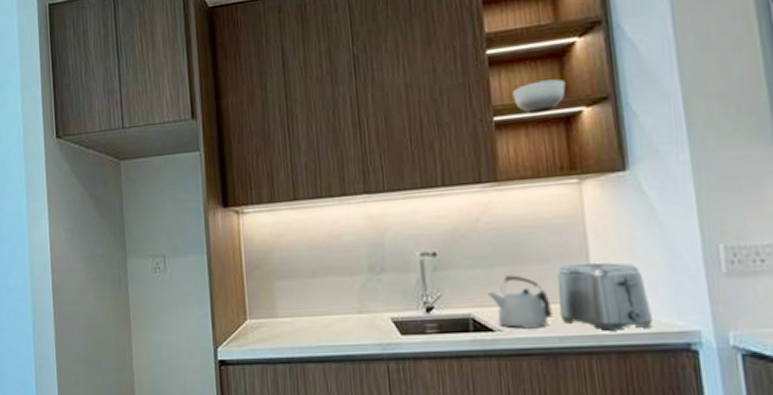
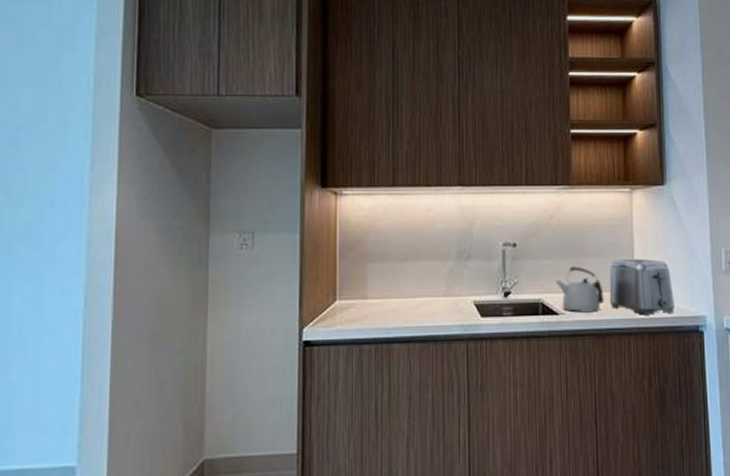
bowl: present [512,79,566,114] -> none [586,104,626,131]

